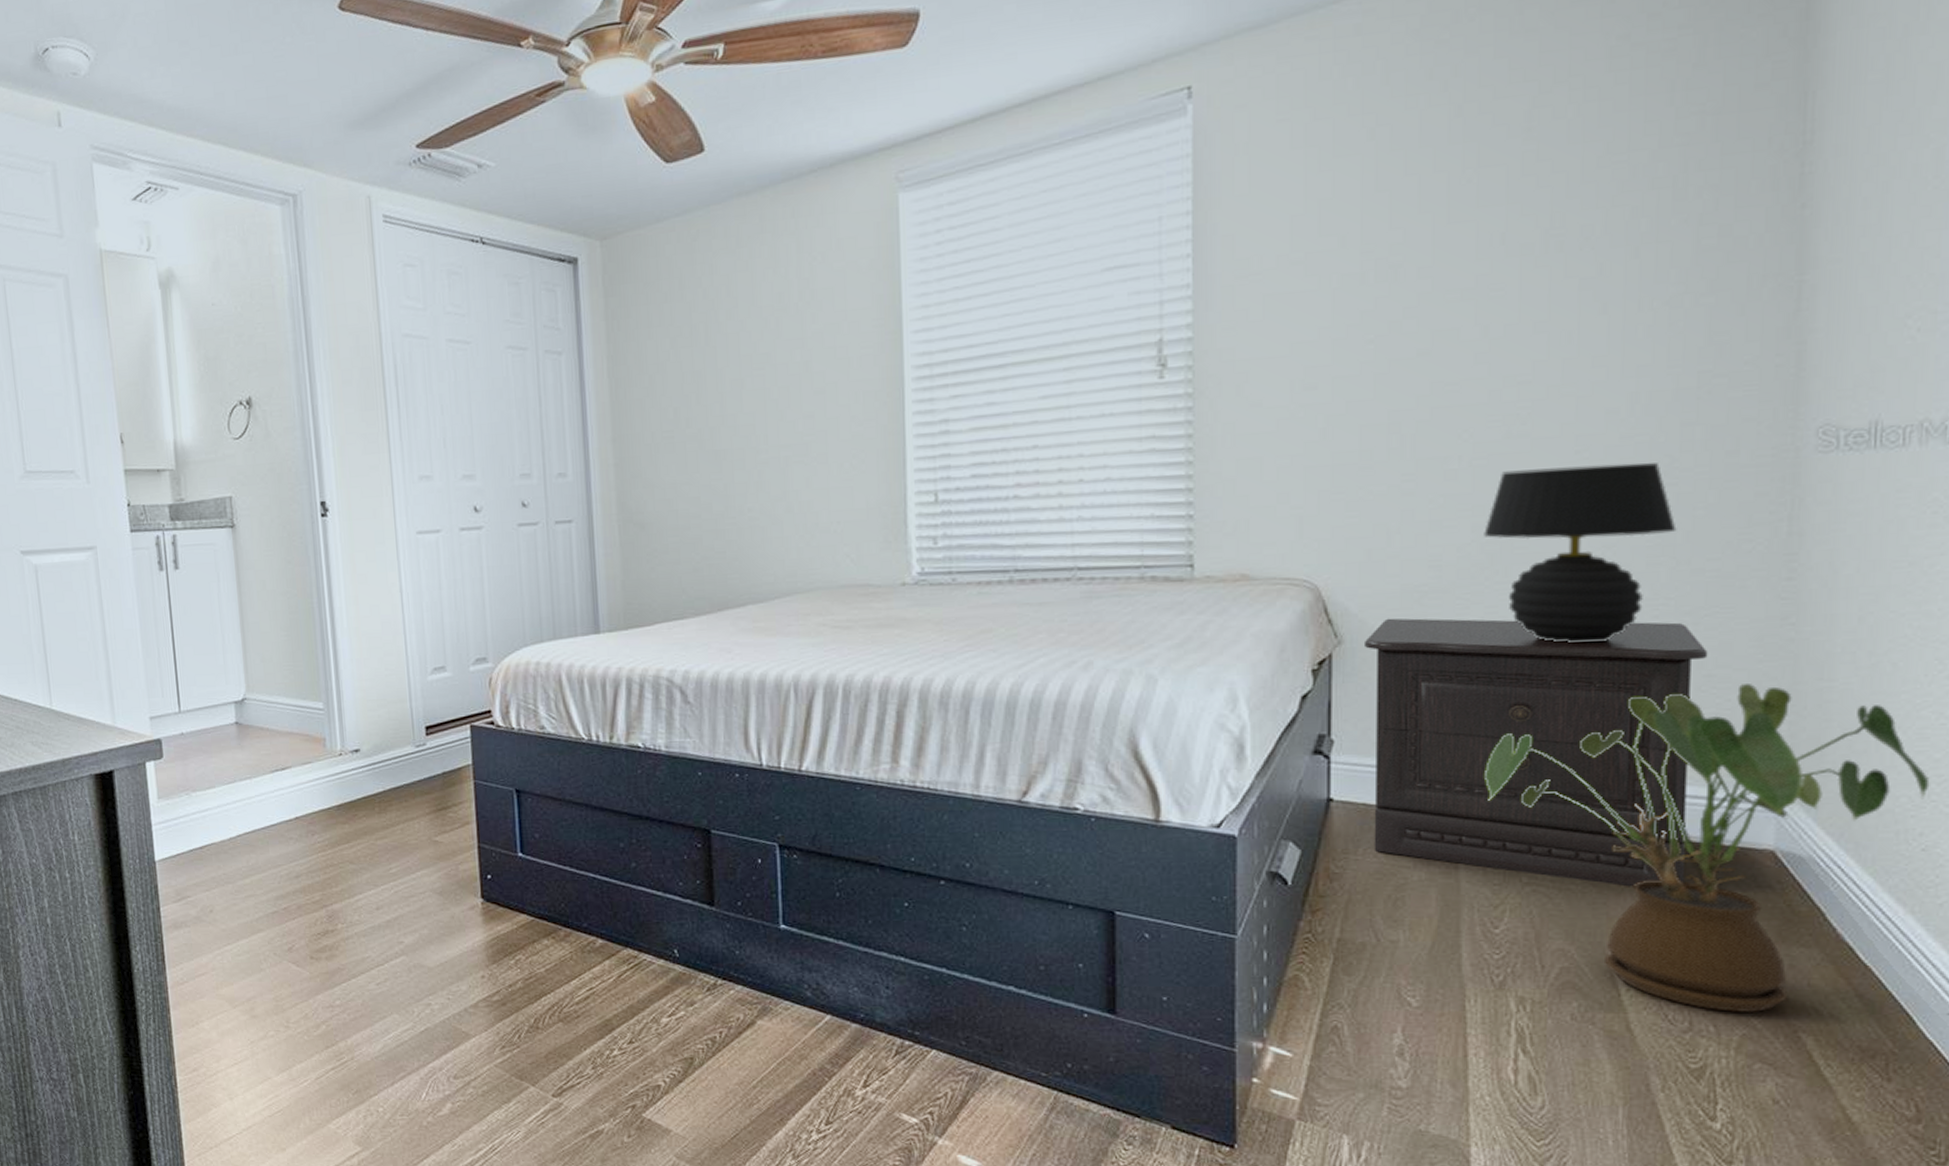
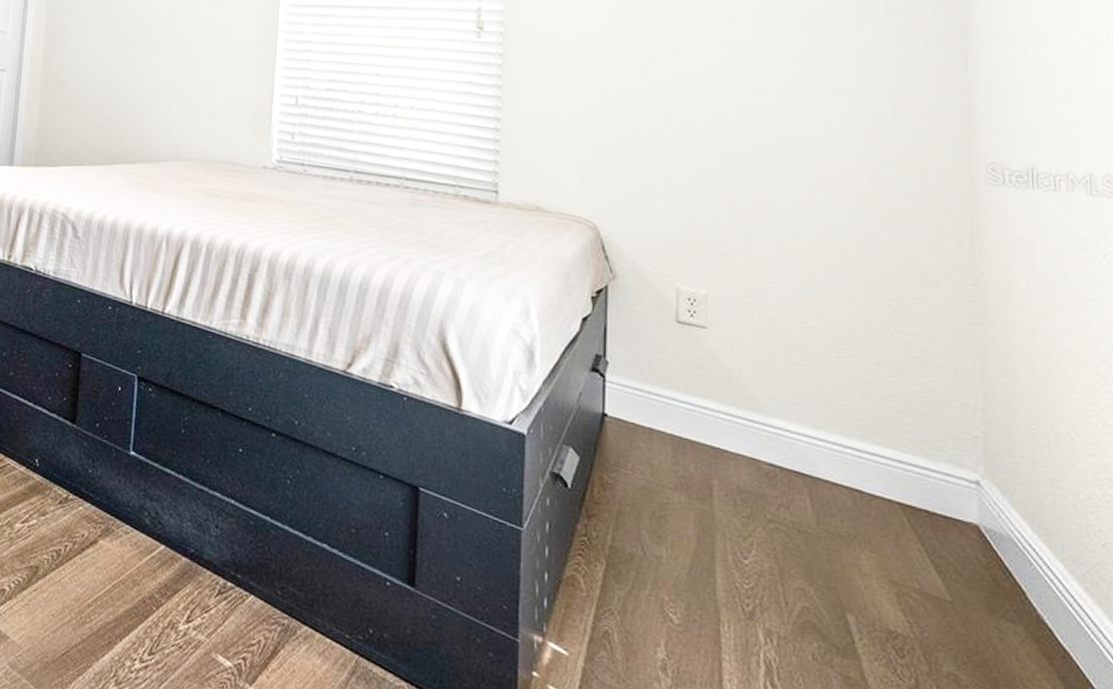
nightstand: present [1365,618,1708,887] -> none [635,263,913,543]
table lamp: present [1484,462,1677,643] -> none [729,157,882,313]
house plant: present [1485,684,1930,1013] -> none [734,364,1103,680]

